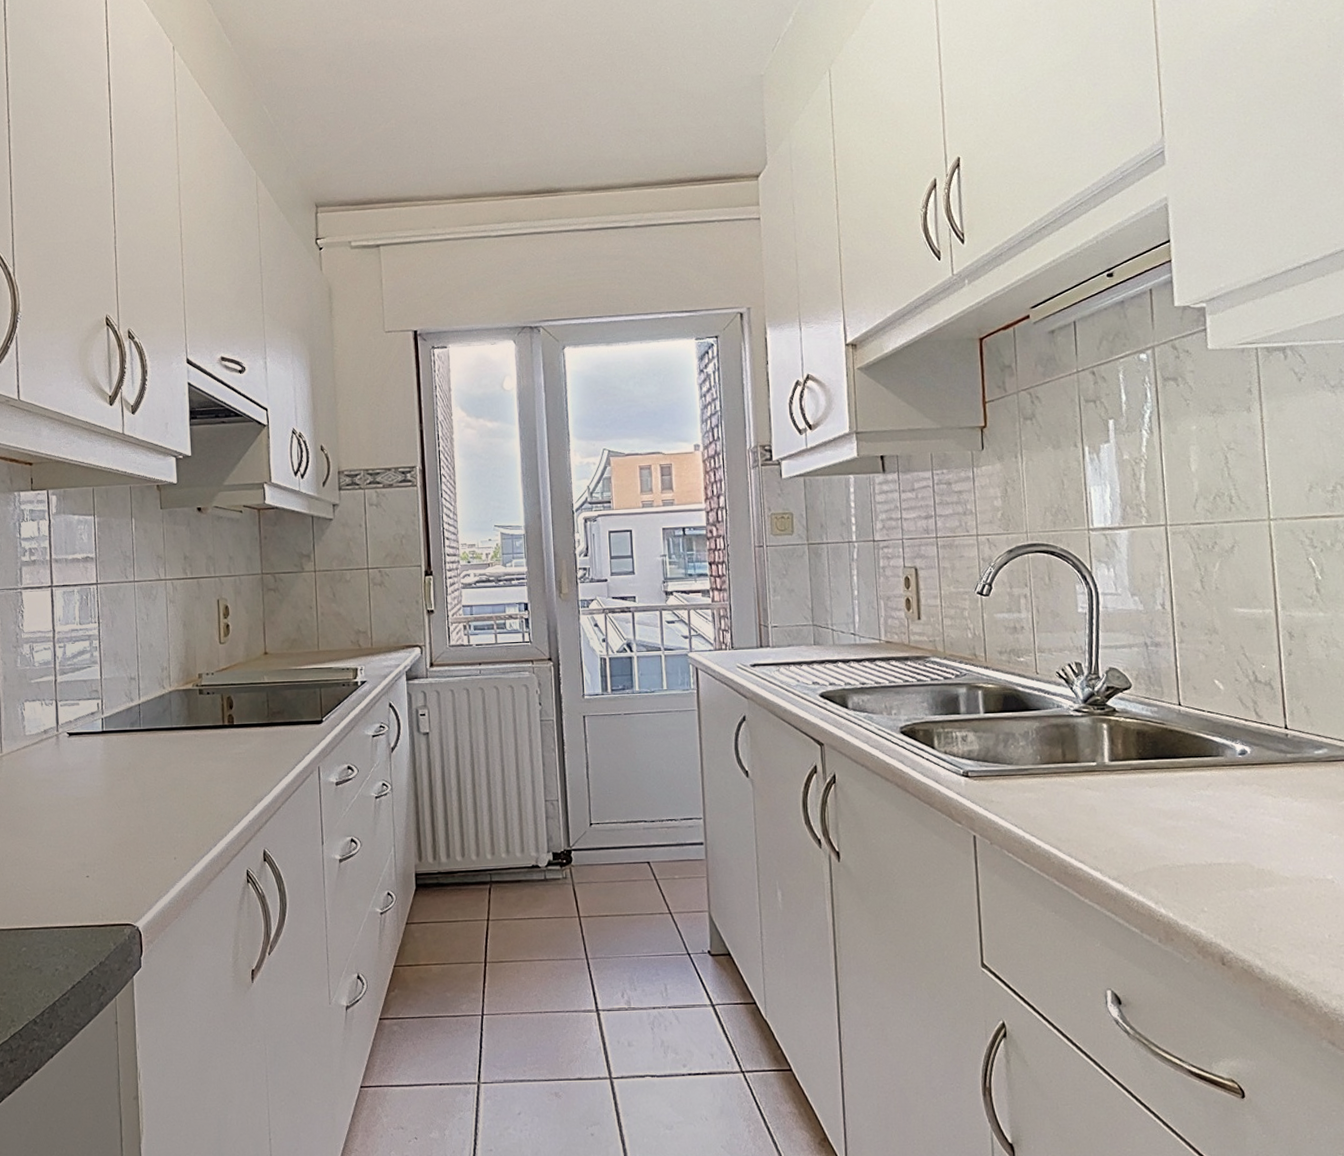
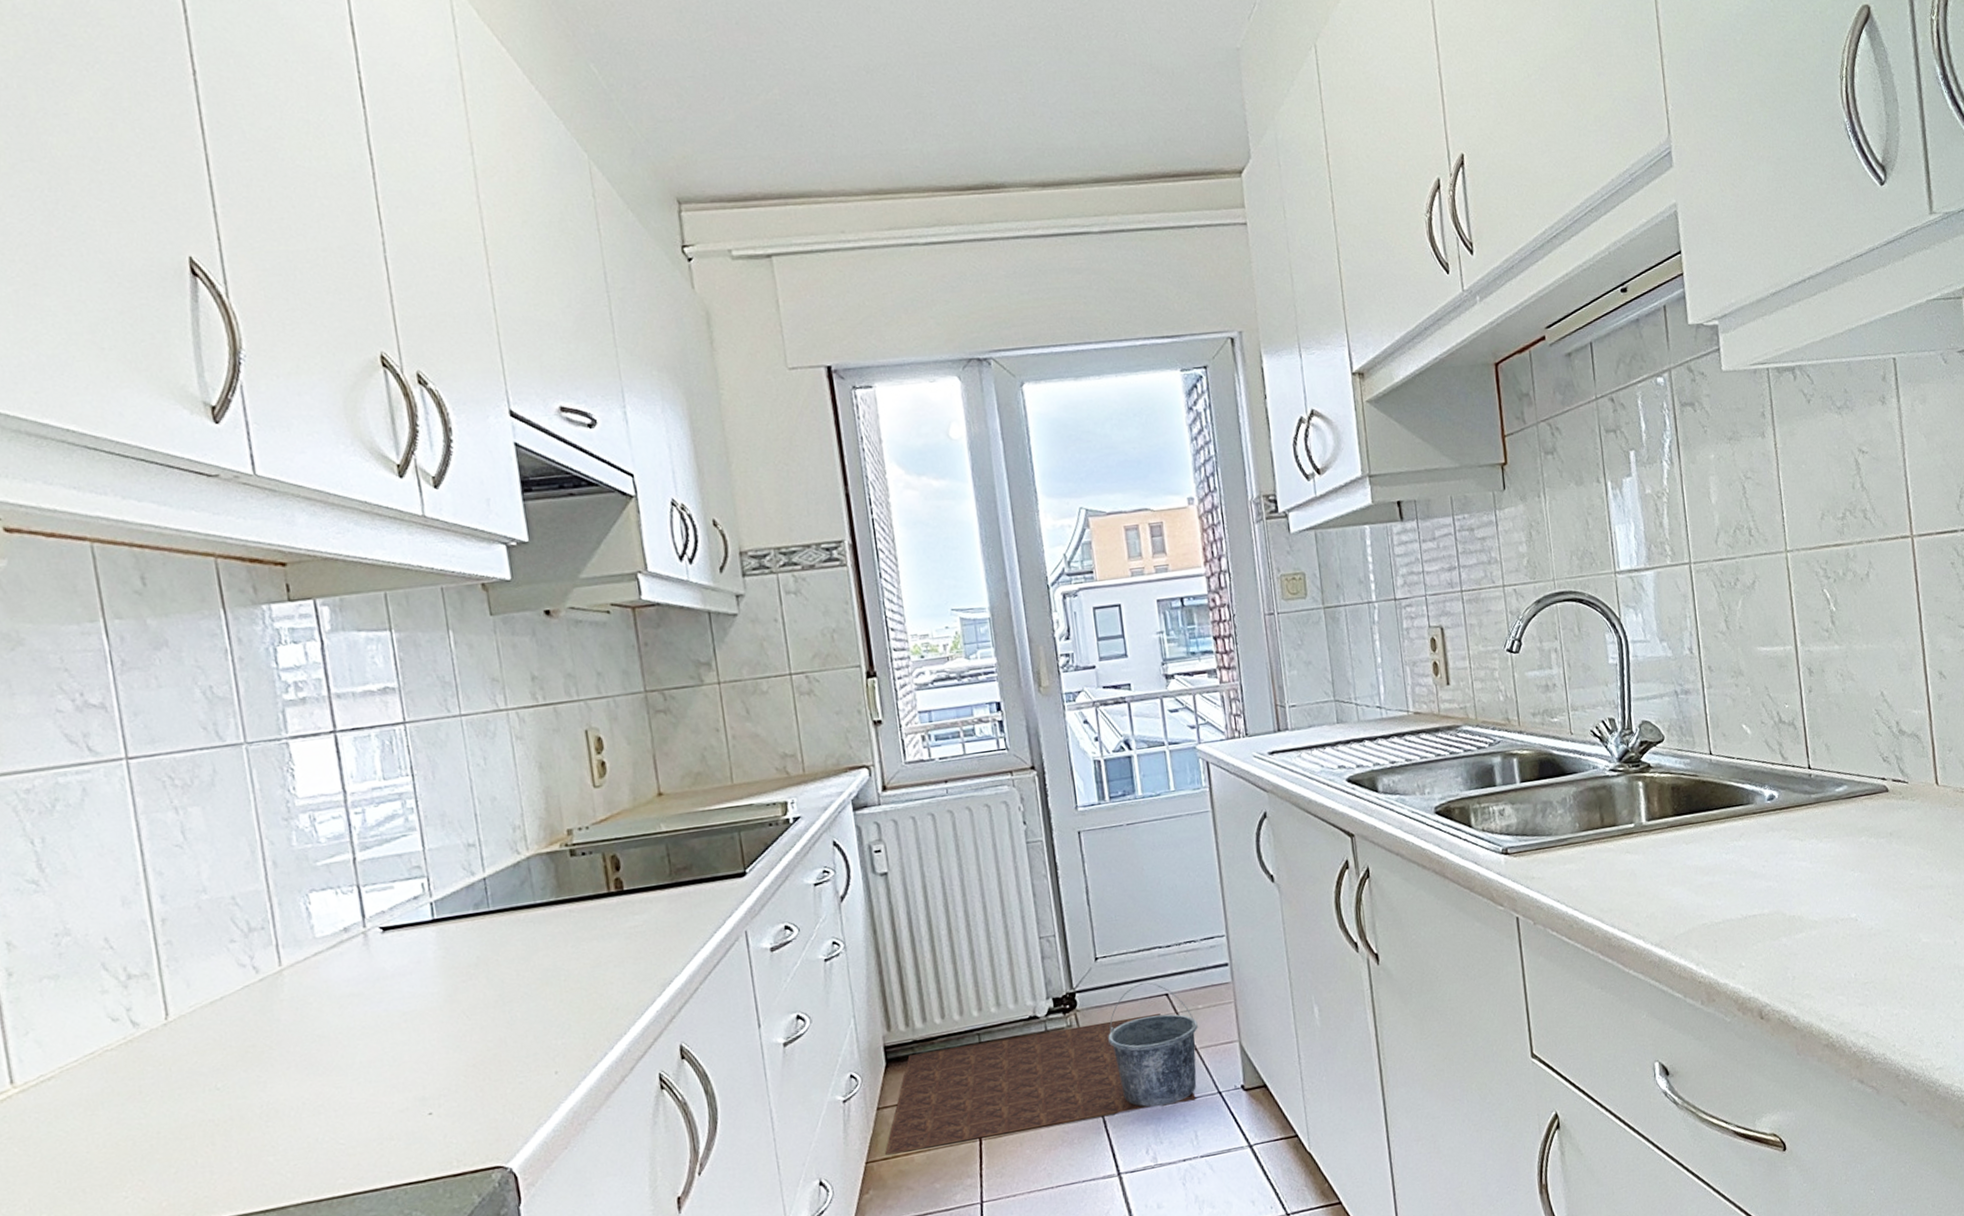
doormat: none [410,878,668,962] -> present [885,1014,1196,1155]
bucket: none [596,849,674,958] -> present [1108,981,1198,1108]

